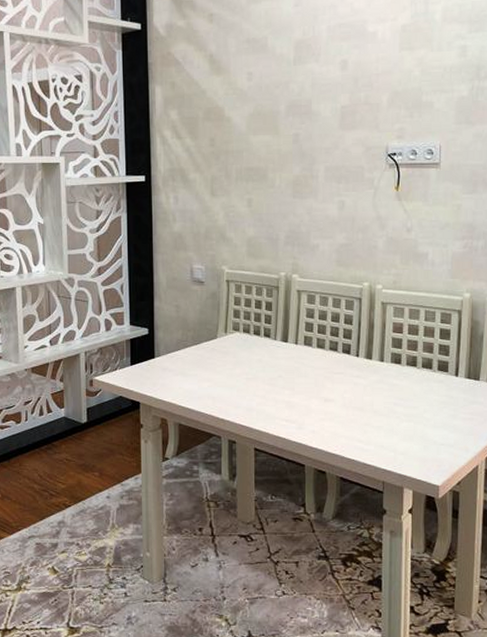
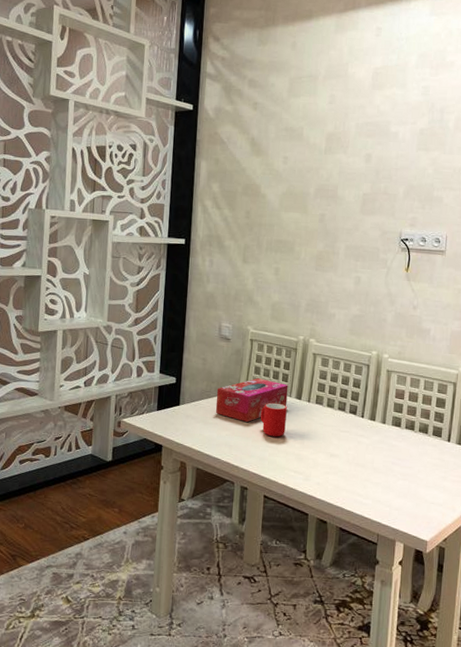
tissue box: none [194,322,272,370] -> present [215,378,288,422]
cup: none [243,347,273,385] -> present [260,402,287,437]

